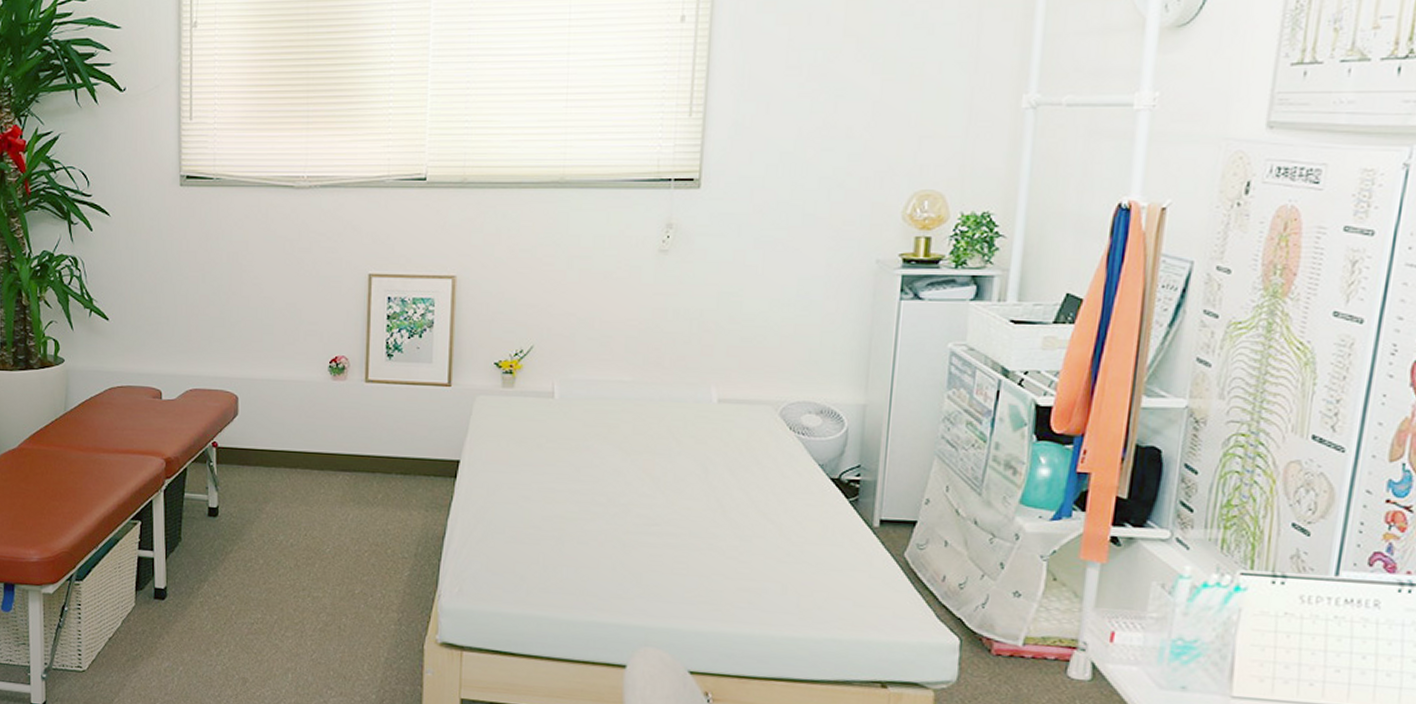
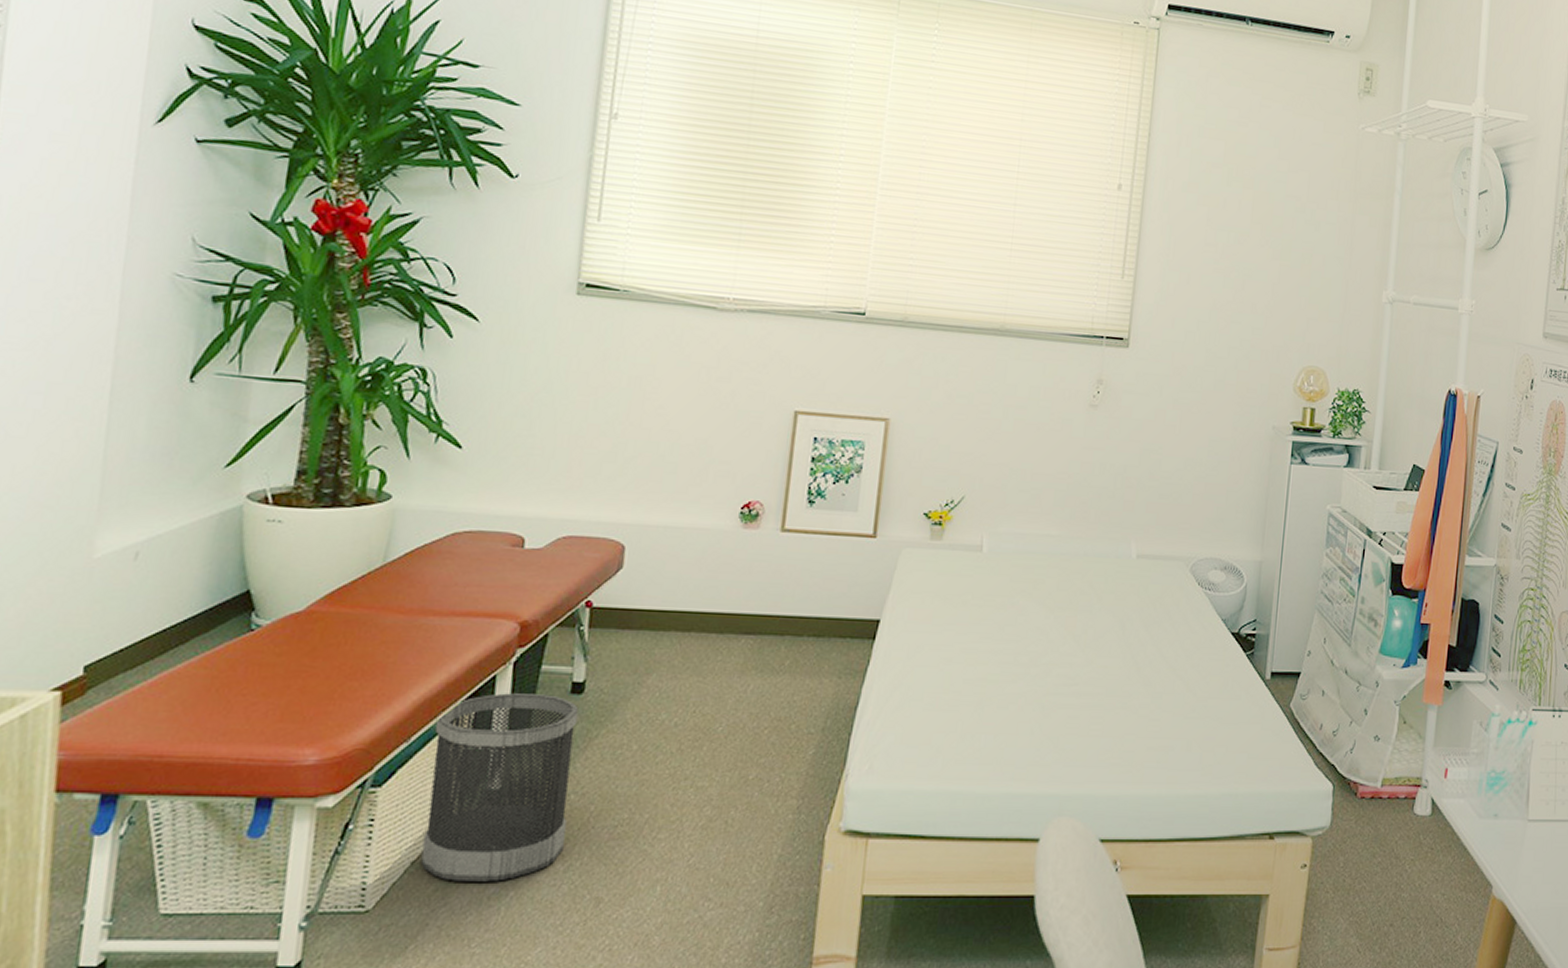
wastebasket: none [114,514,215,658] -> present [420,693,579,882]

